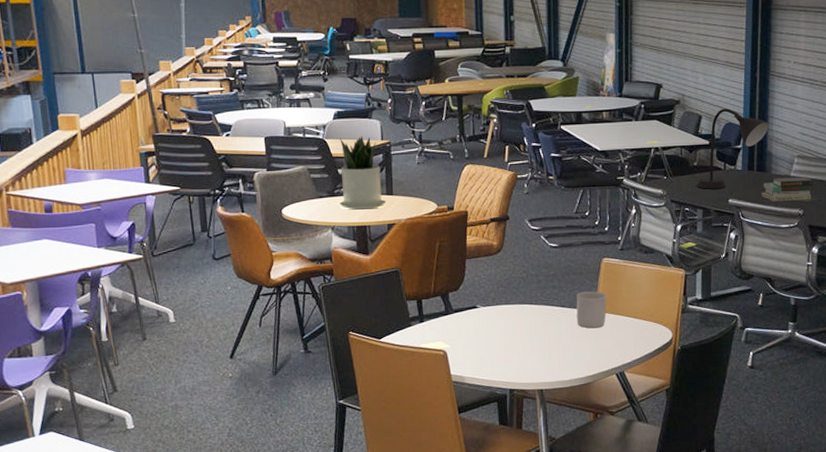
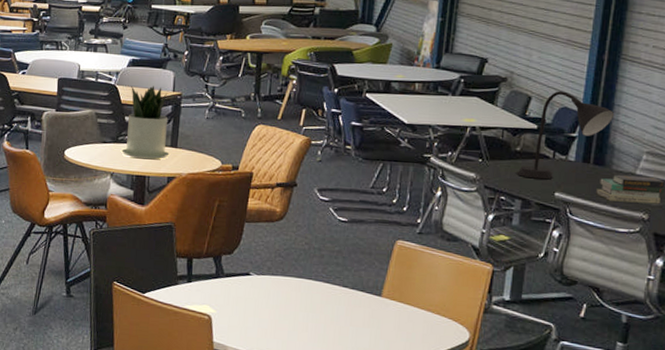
mug: present [576,291,607,329] -> none [359,273,397,316]

